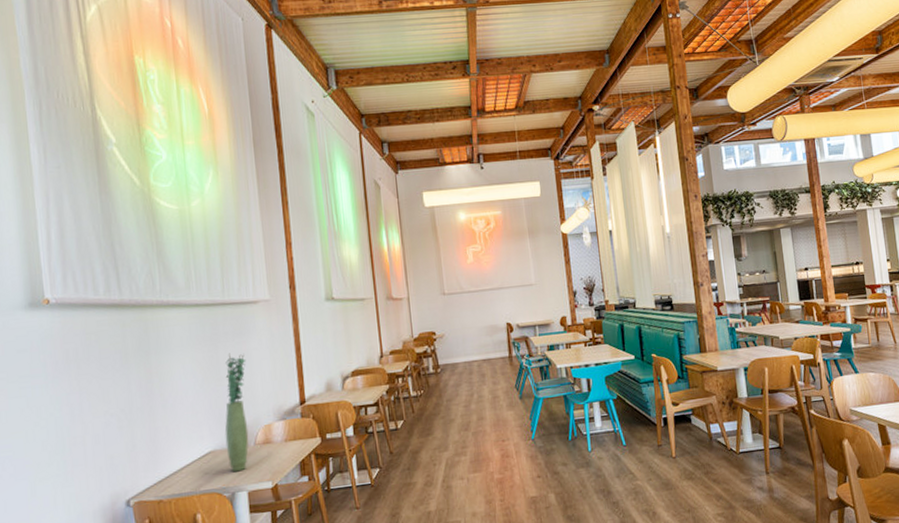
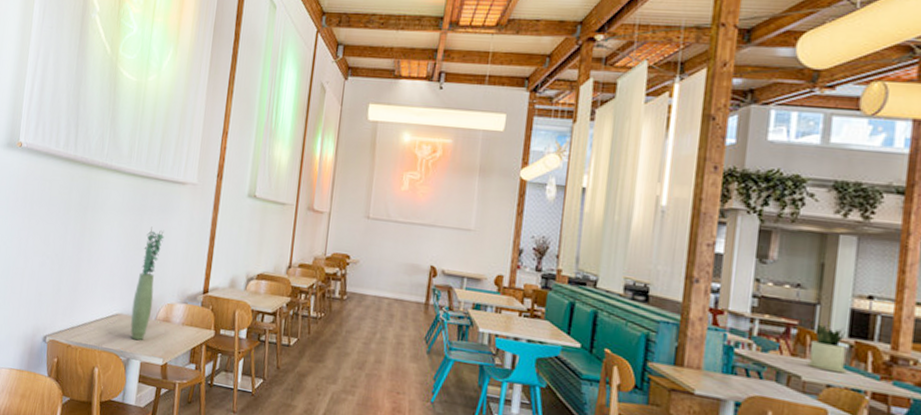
planter: none [779,294,804,329] -> present [805,324,848,374]

